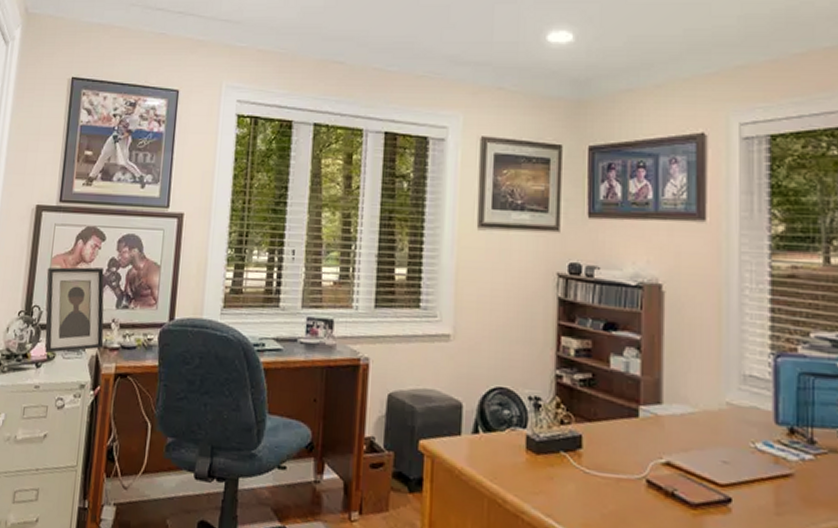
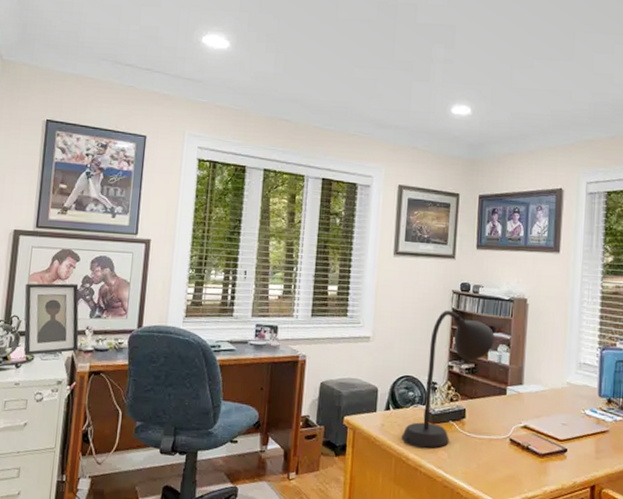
desk lamp: none [495,299,618,488] -> present [401,310,495,449]

